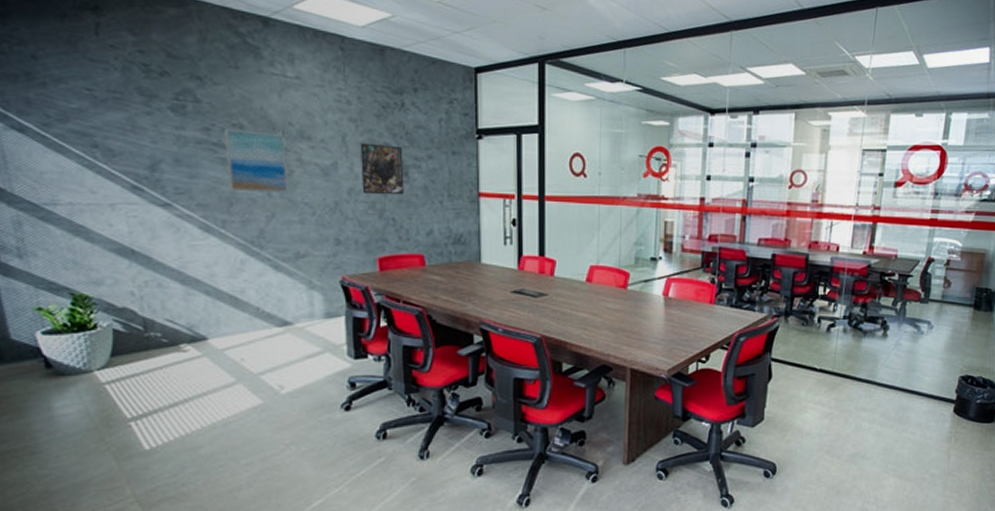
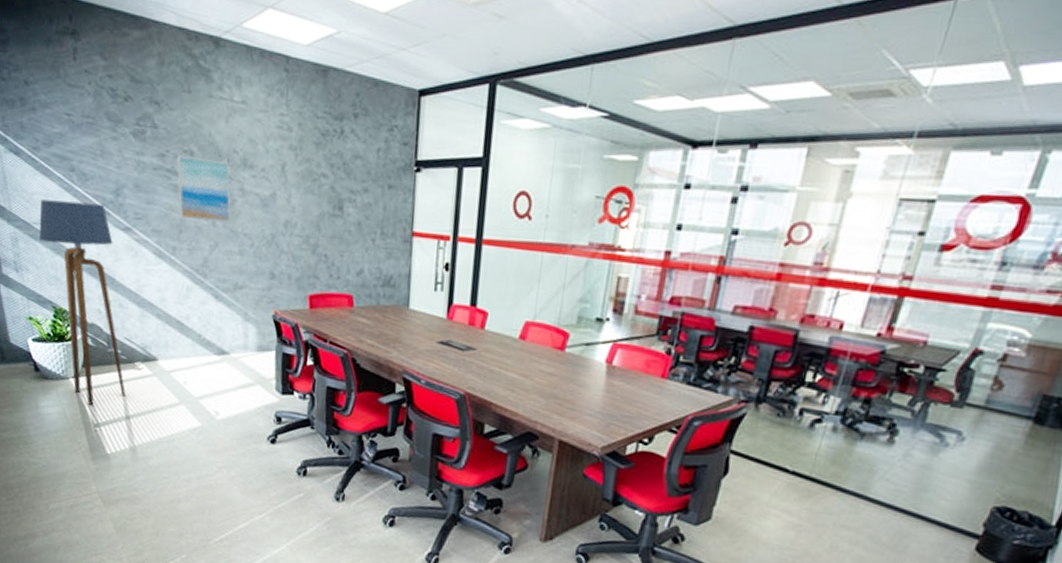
floor lamp: none [50,178,168,398] -> present [38,199,126,405]
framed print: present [360,143,404,195] -> none [297,173,340,231]

